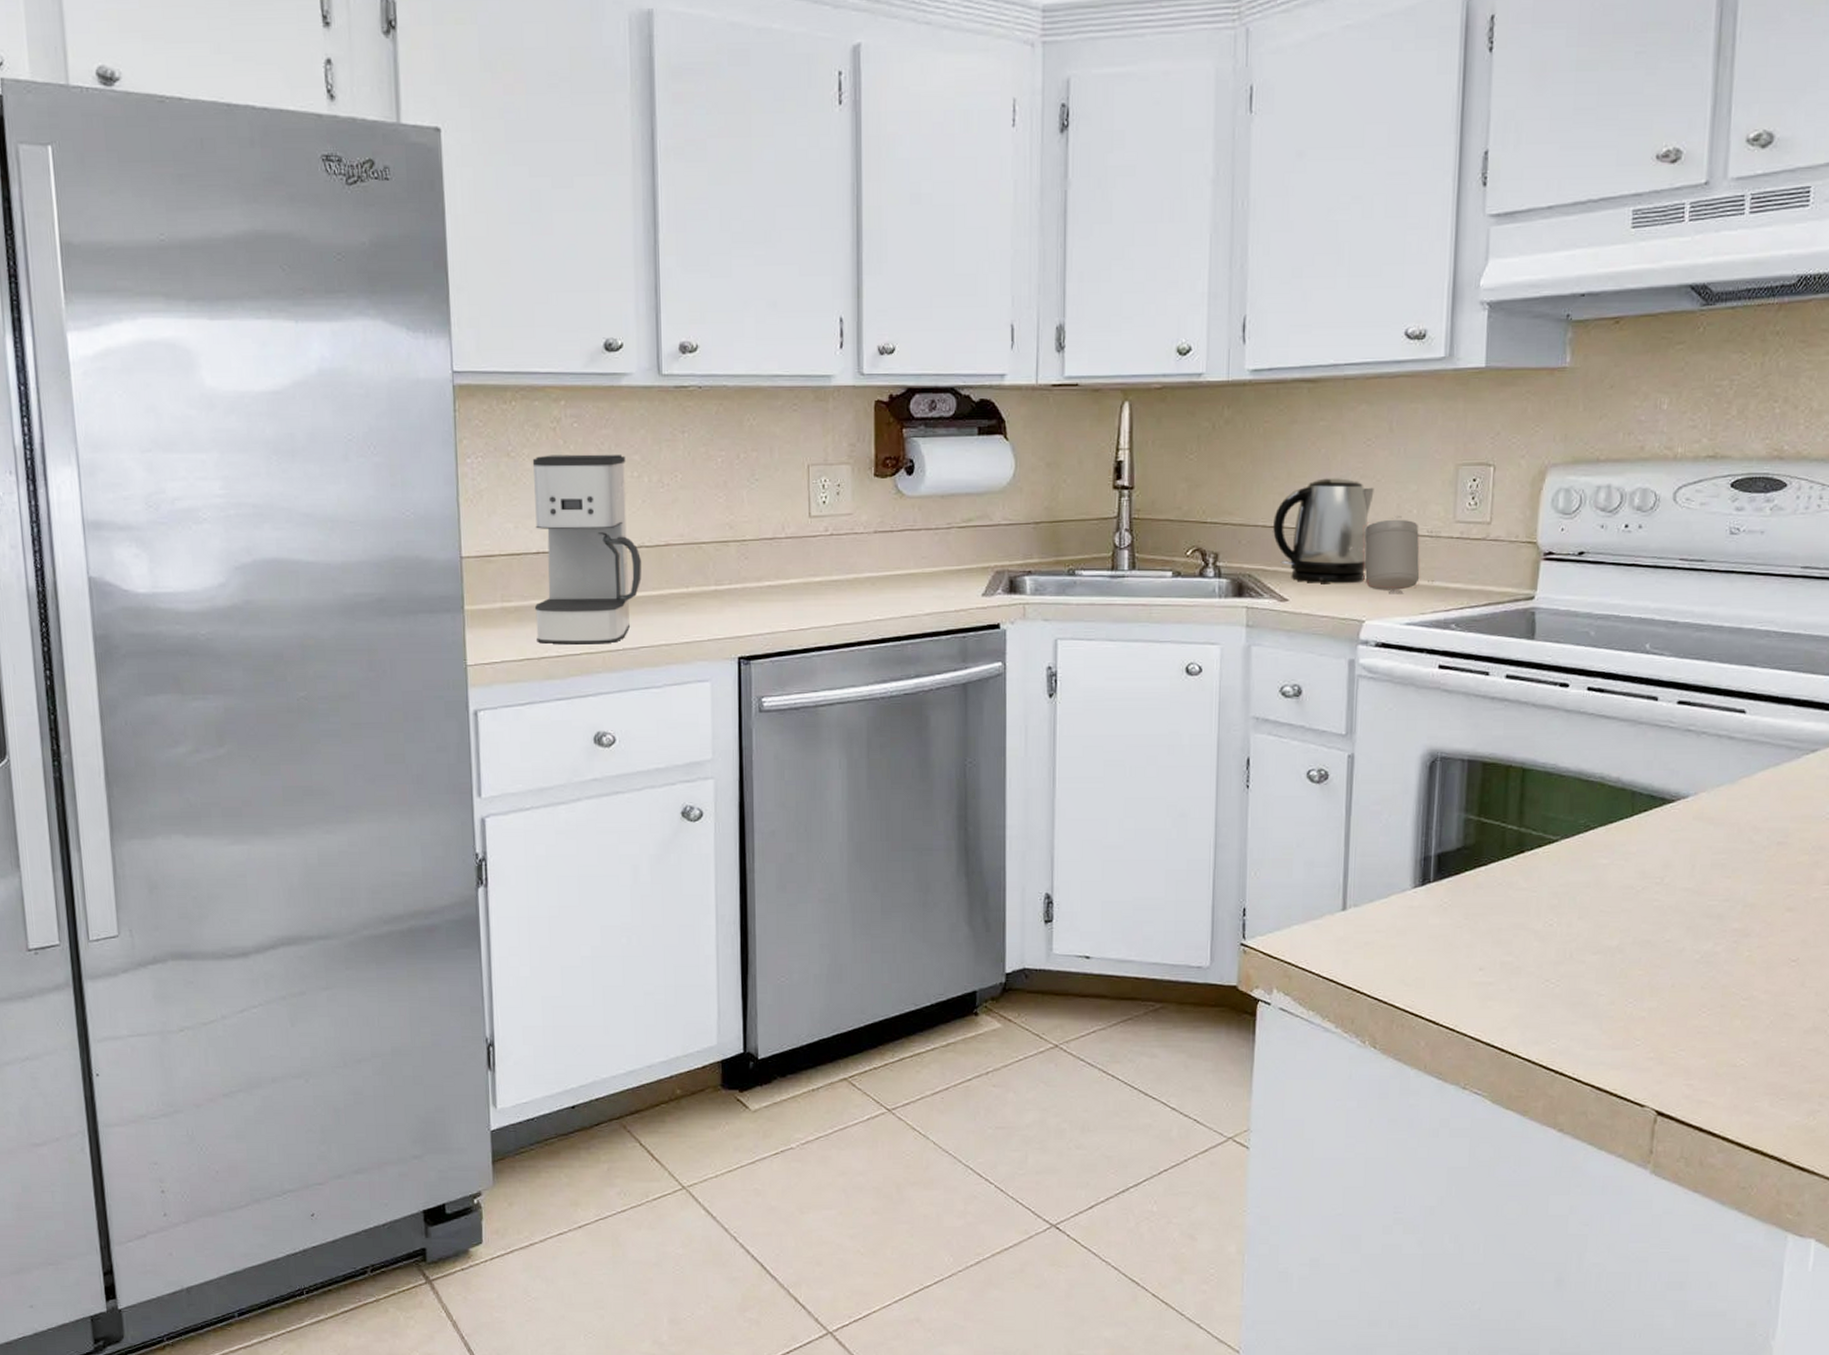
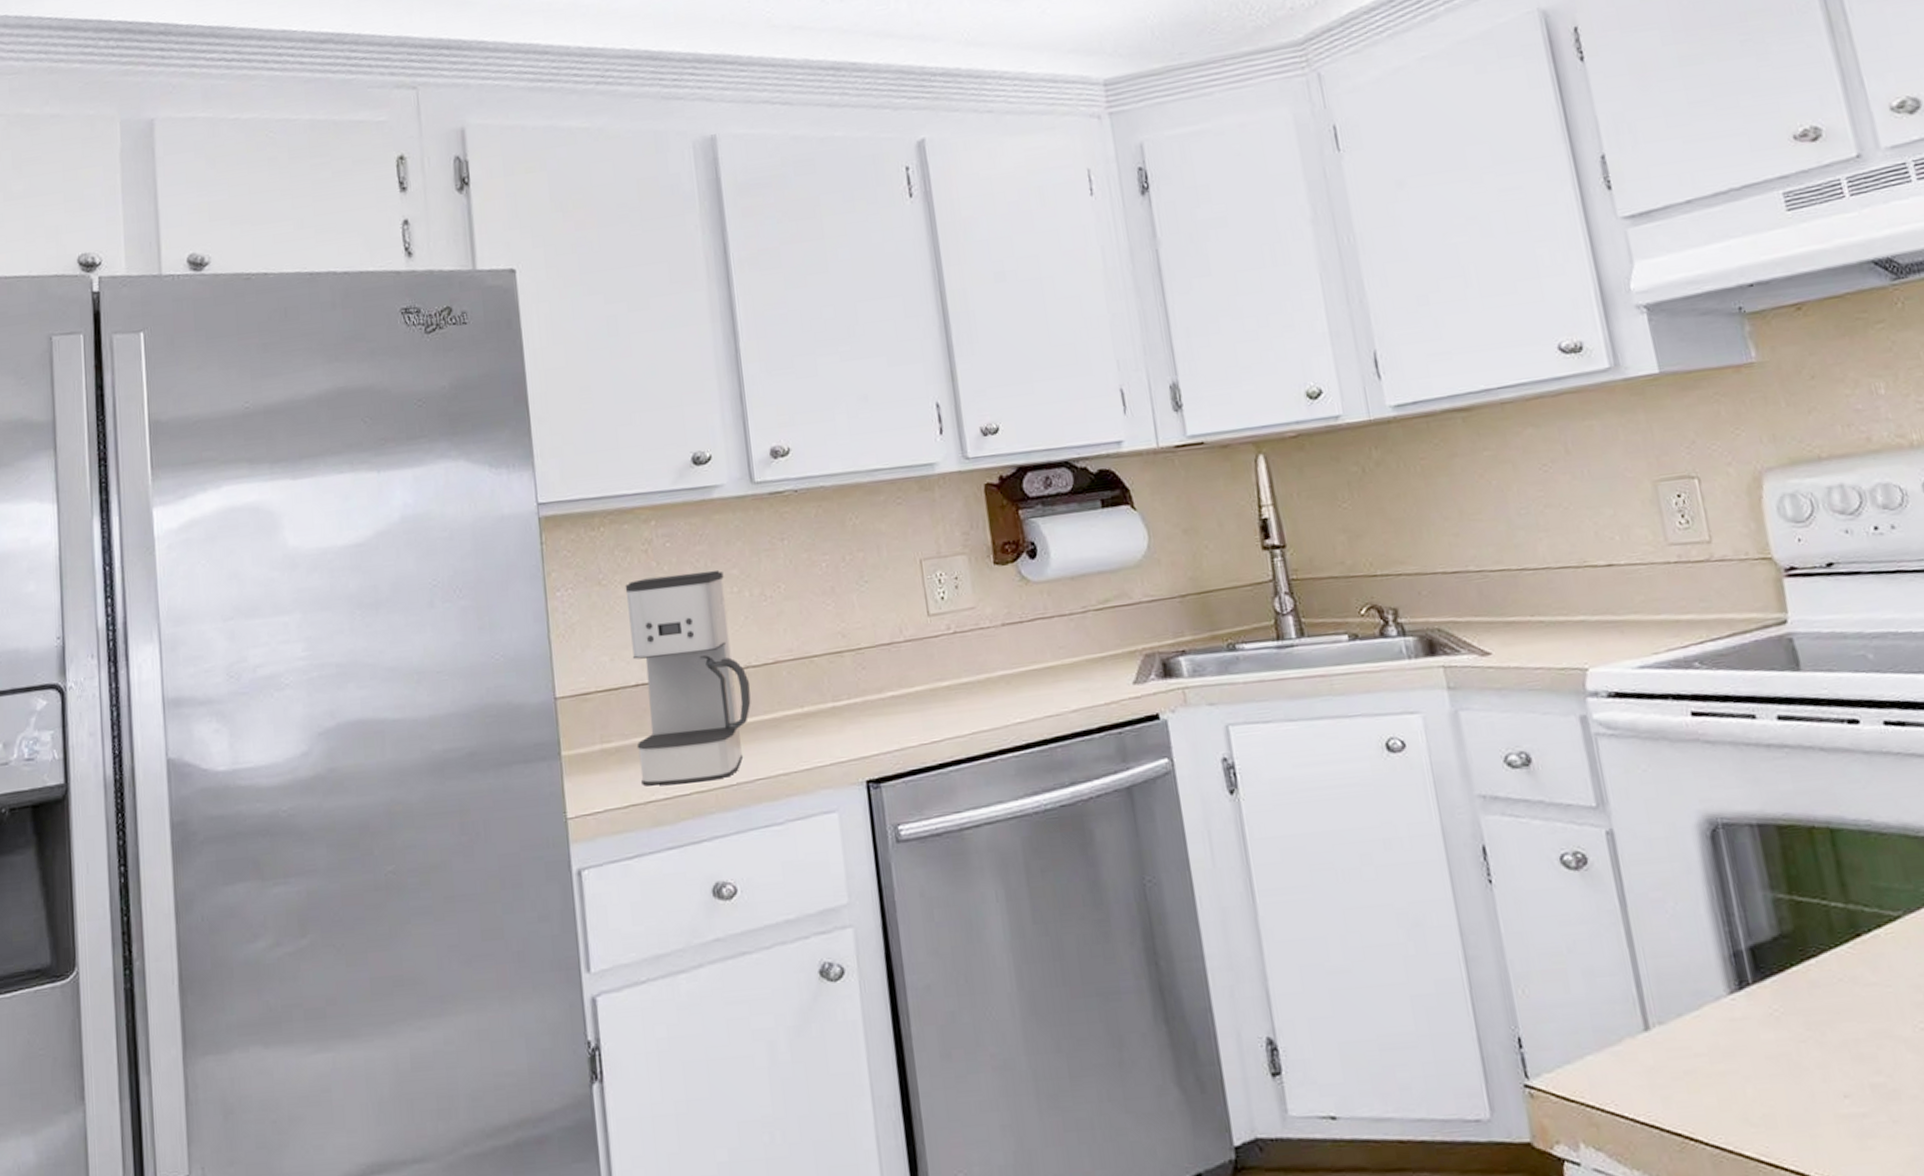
kettle: present [1273,478,1374,584] -> none [1453,509,1578,632]
canister: present [1347,515,1441,594] -> none [1547,544,1663,635]

